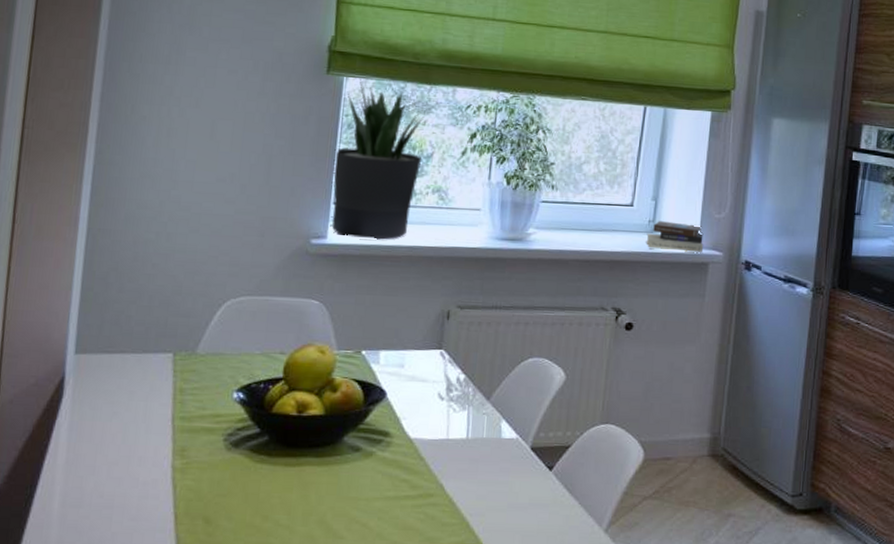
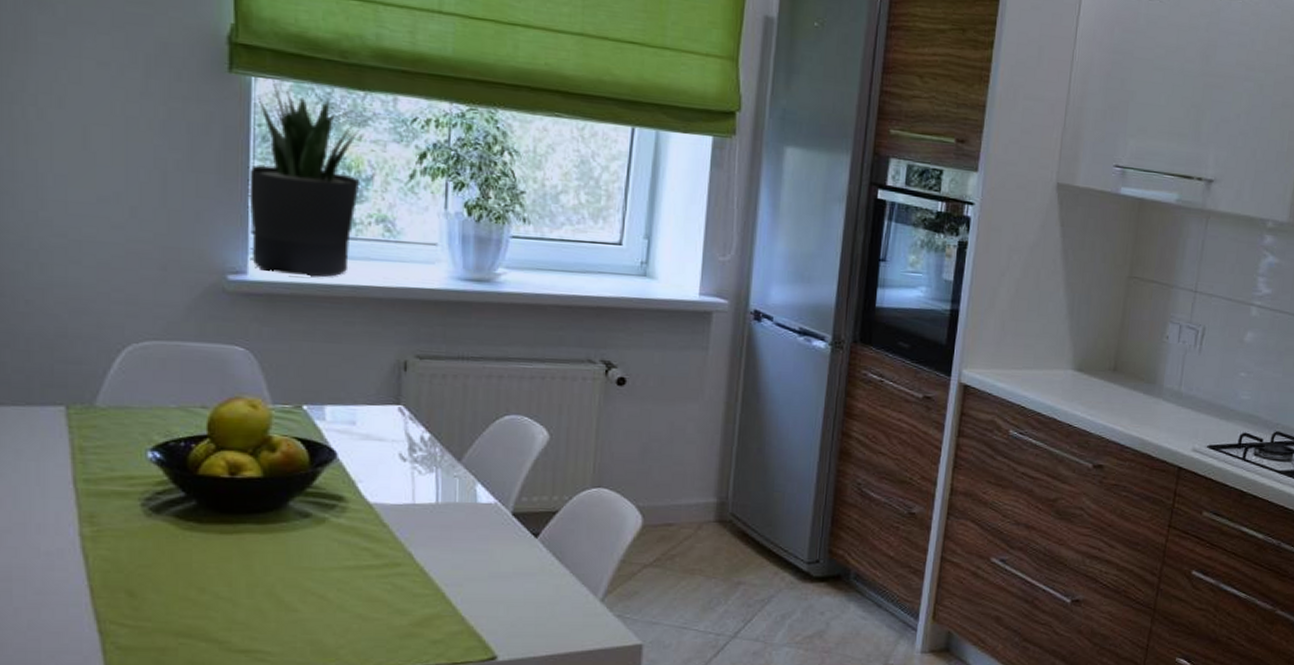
books: present [646,221,704,252] -> none [638,263,706,300]

